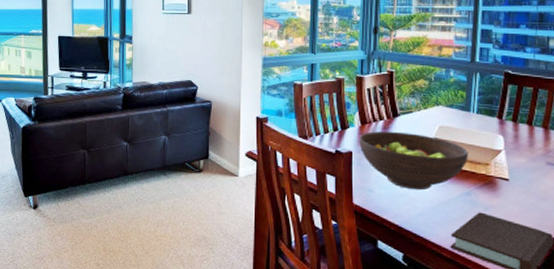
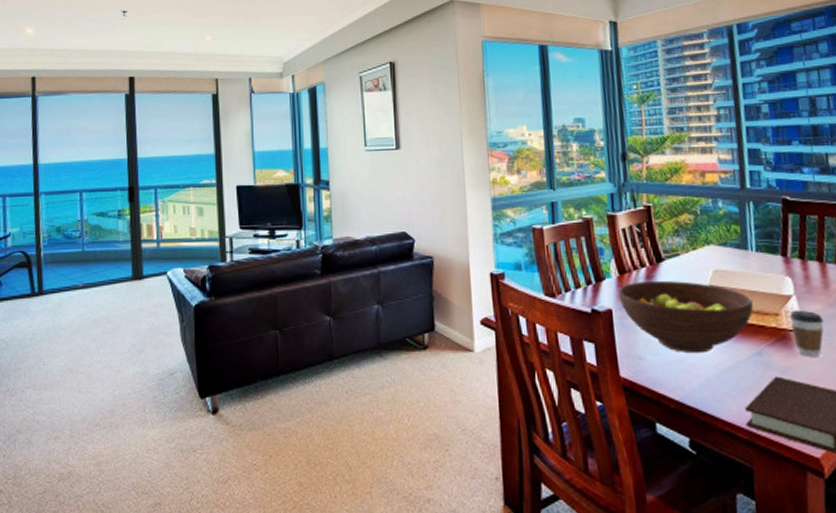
coffee cup: none [498,161,525,199] -> present [790,309,824,357]

